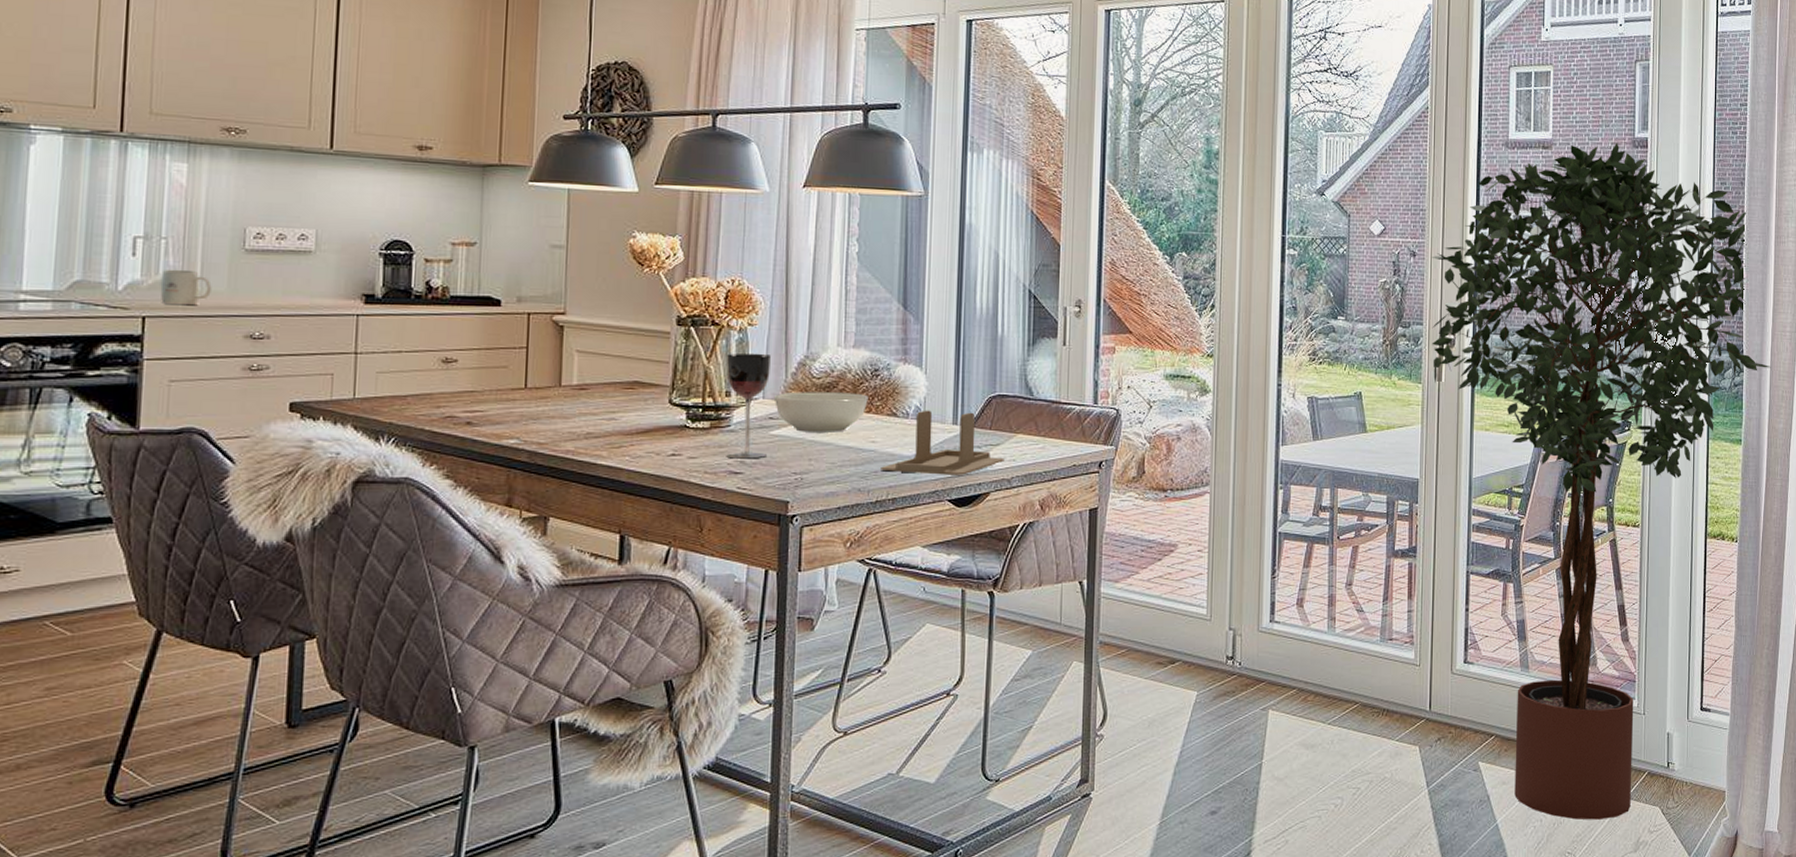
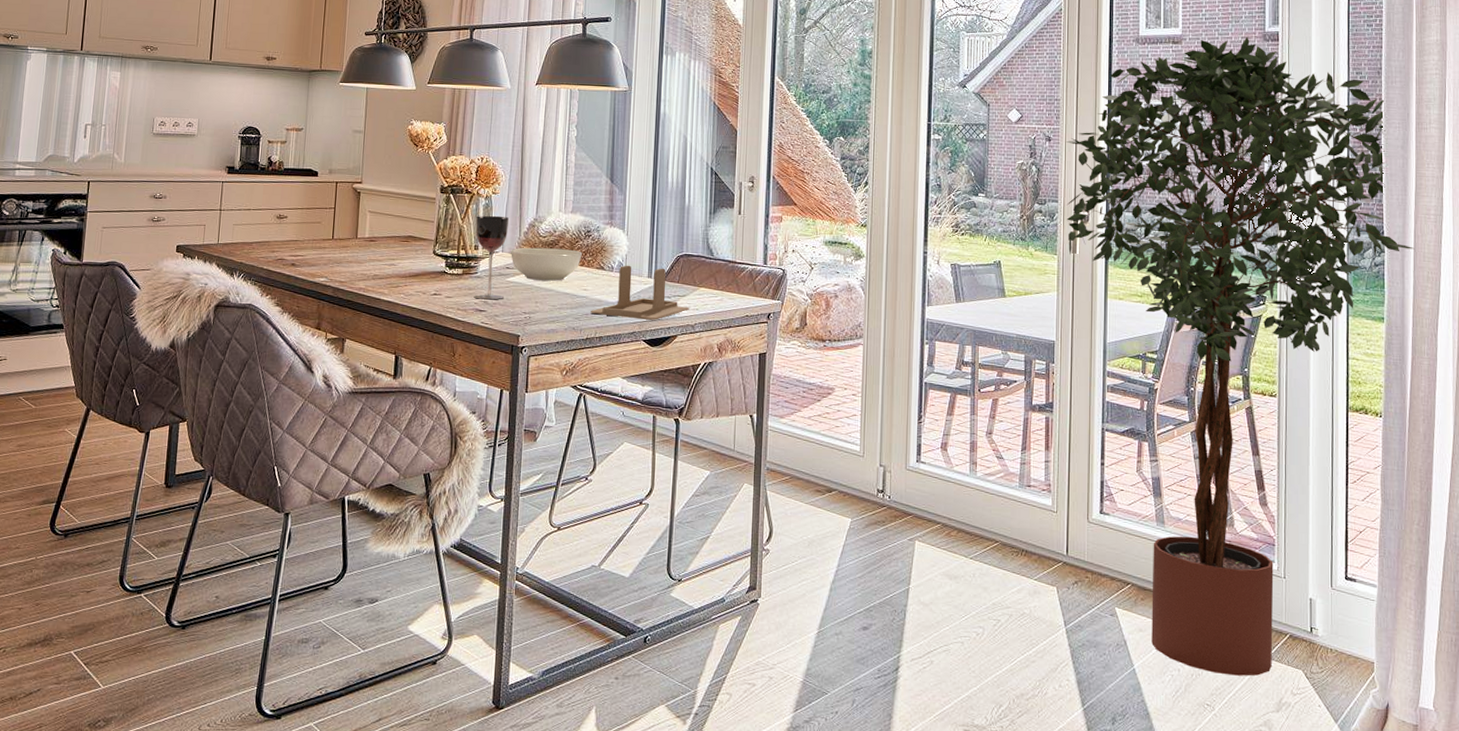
mug: present [160,269,212,306] -> none [99,147,131,174]

